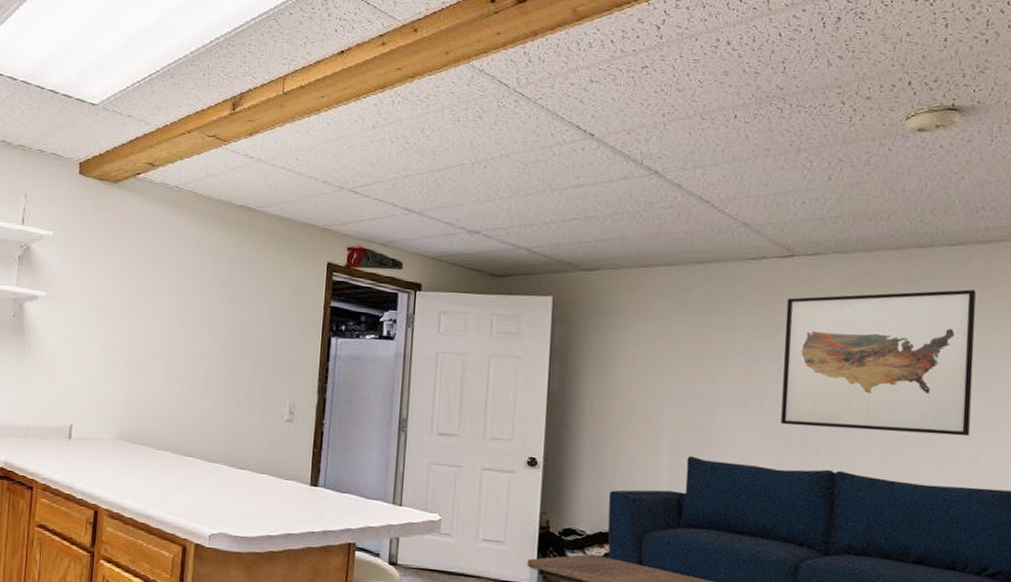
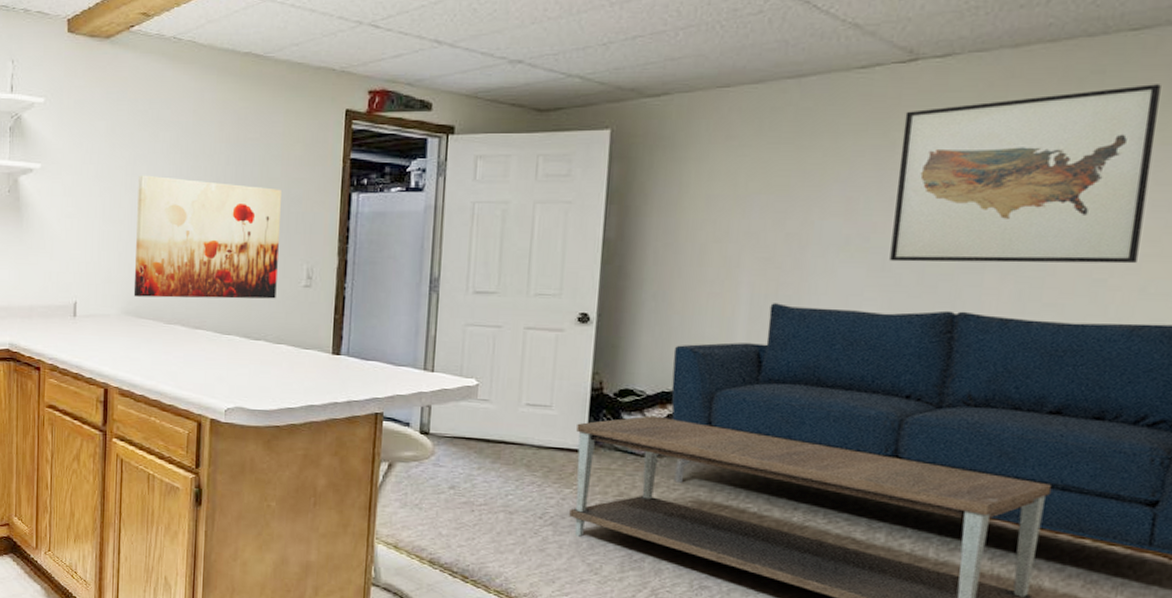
wall art: none [127,308,269,431] -> present [133,175,283,299]

